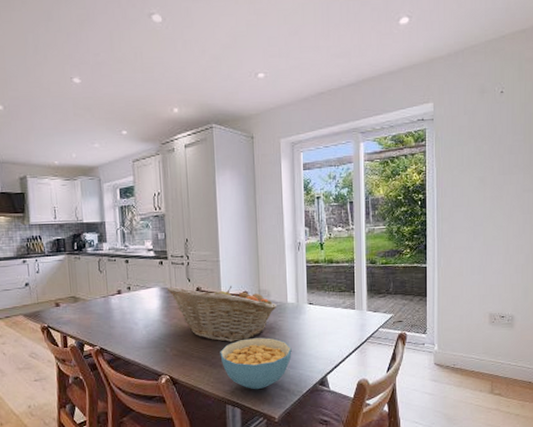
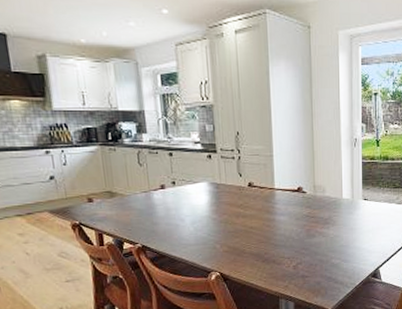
fruit basket: present [167,286,277,343] -> none [216,181,332,238]
cereal bowl: present [220,338,292,390] -> none [273,233,346,284]

